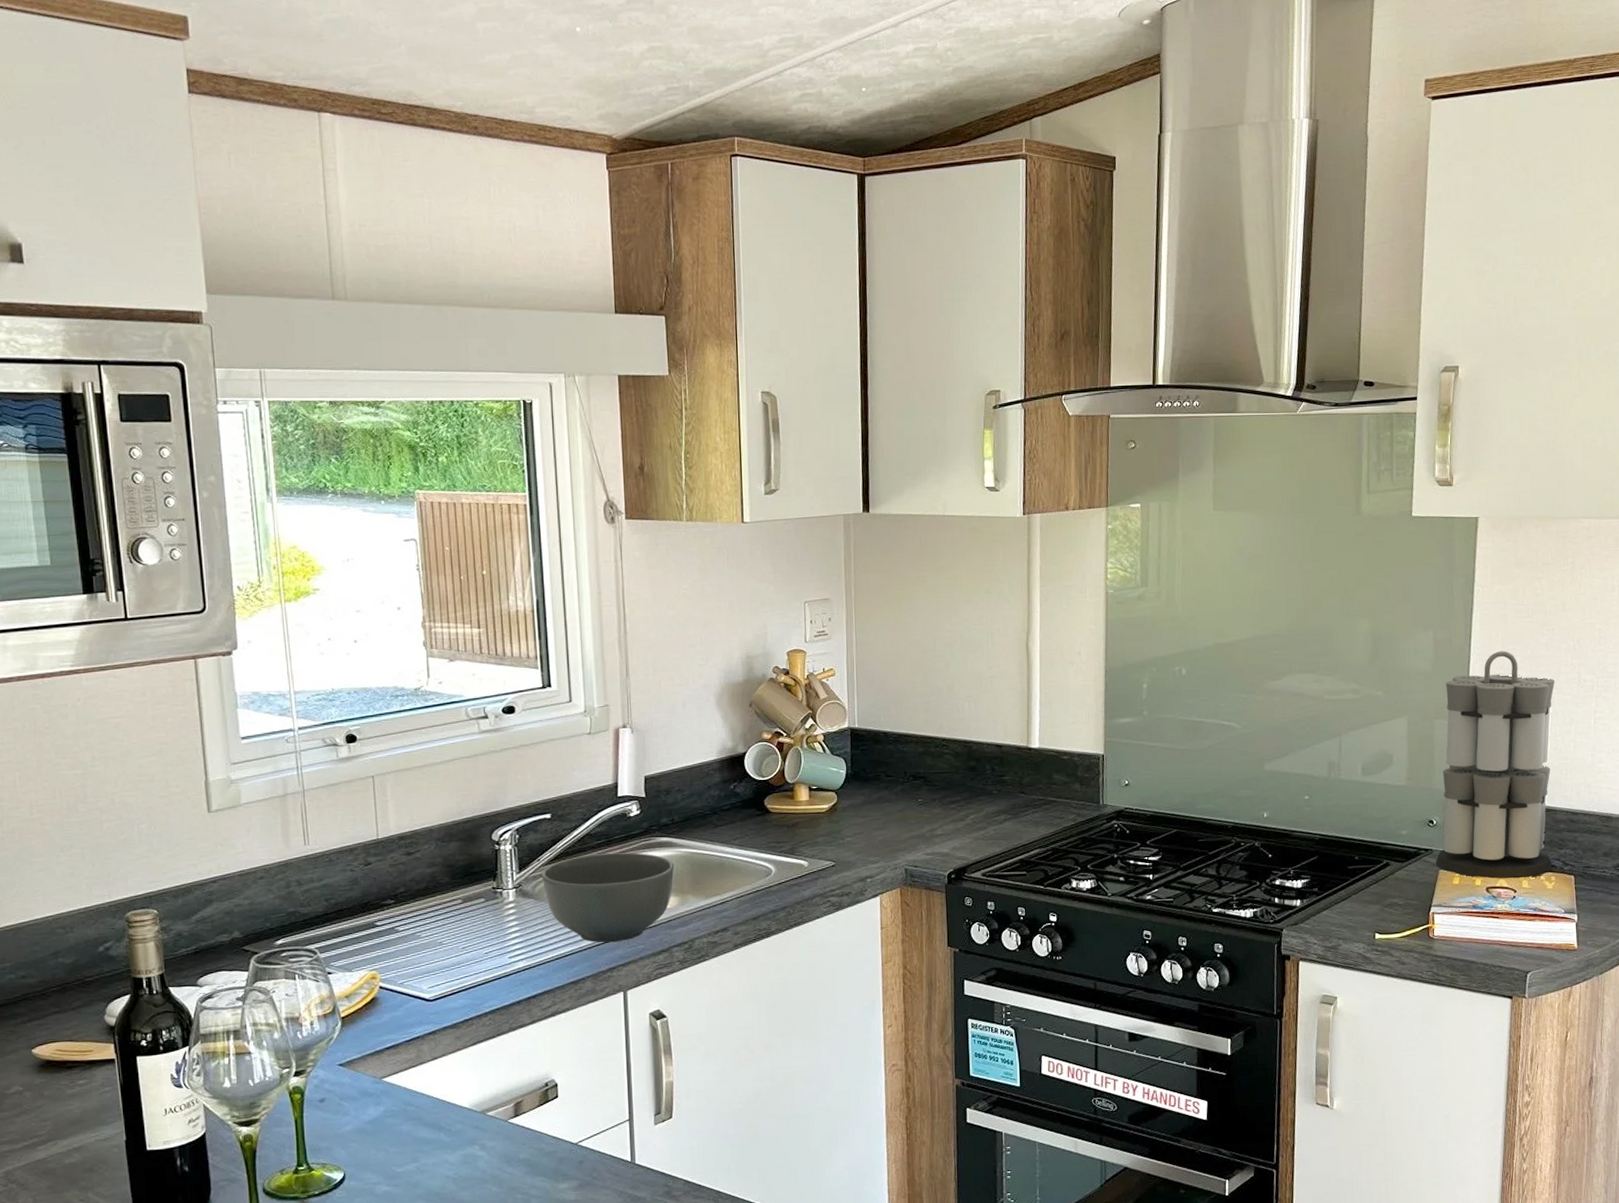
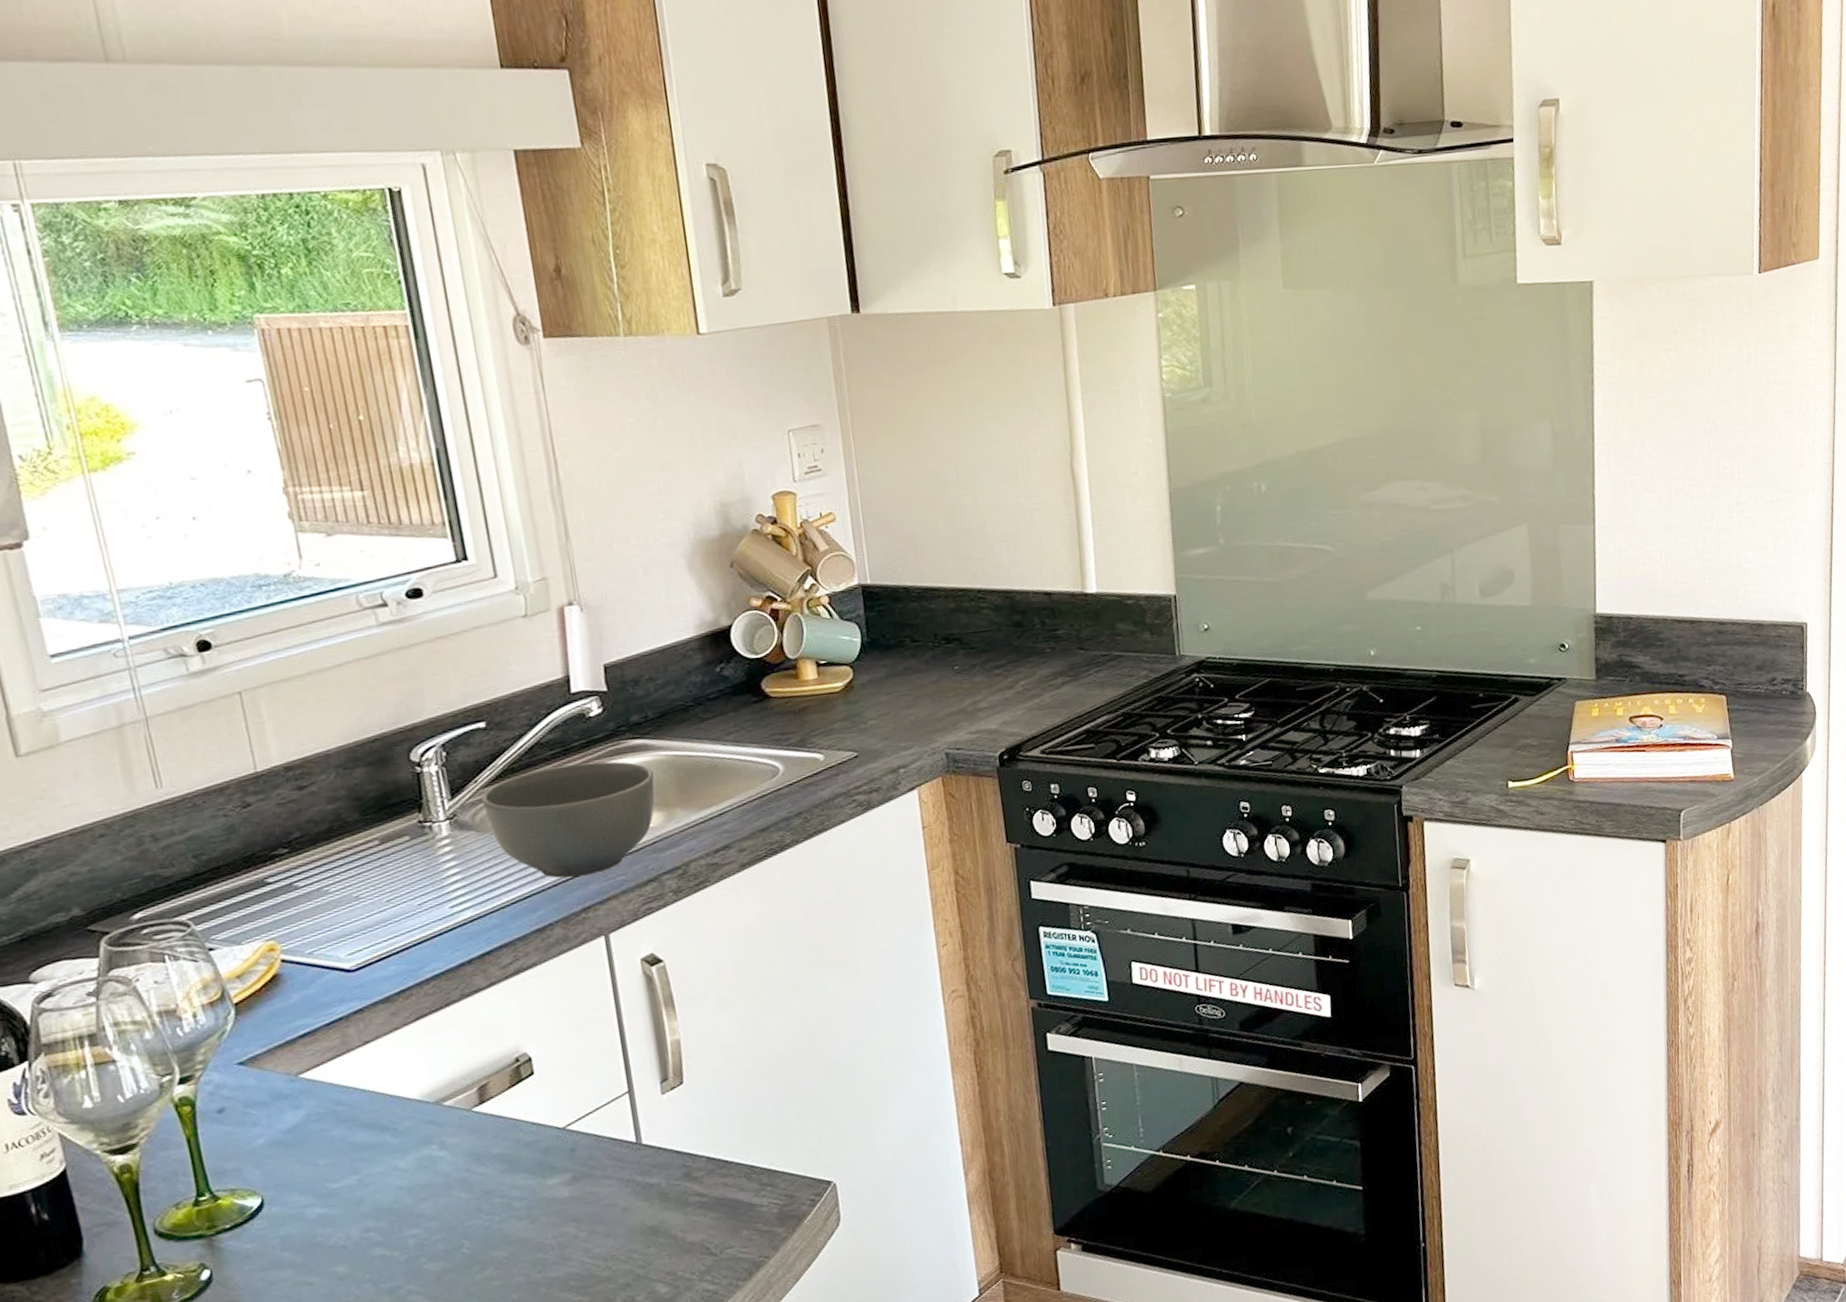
spice rack: present [1435,651,1555,879] -> none [1569,438,1701,707]

